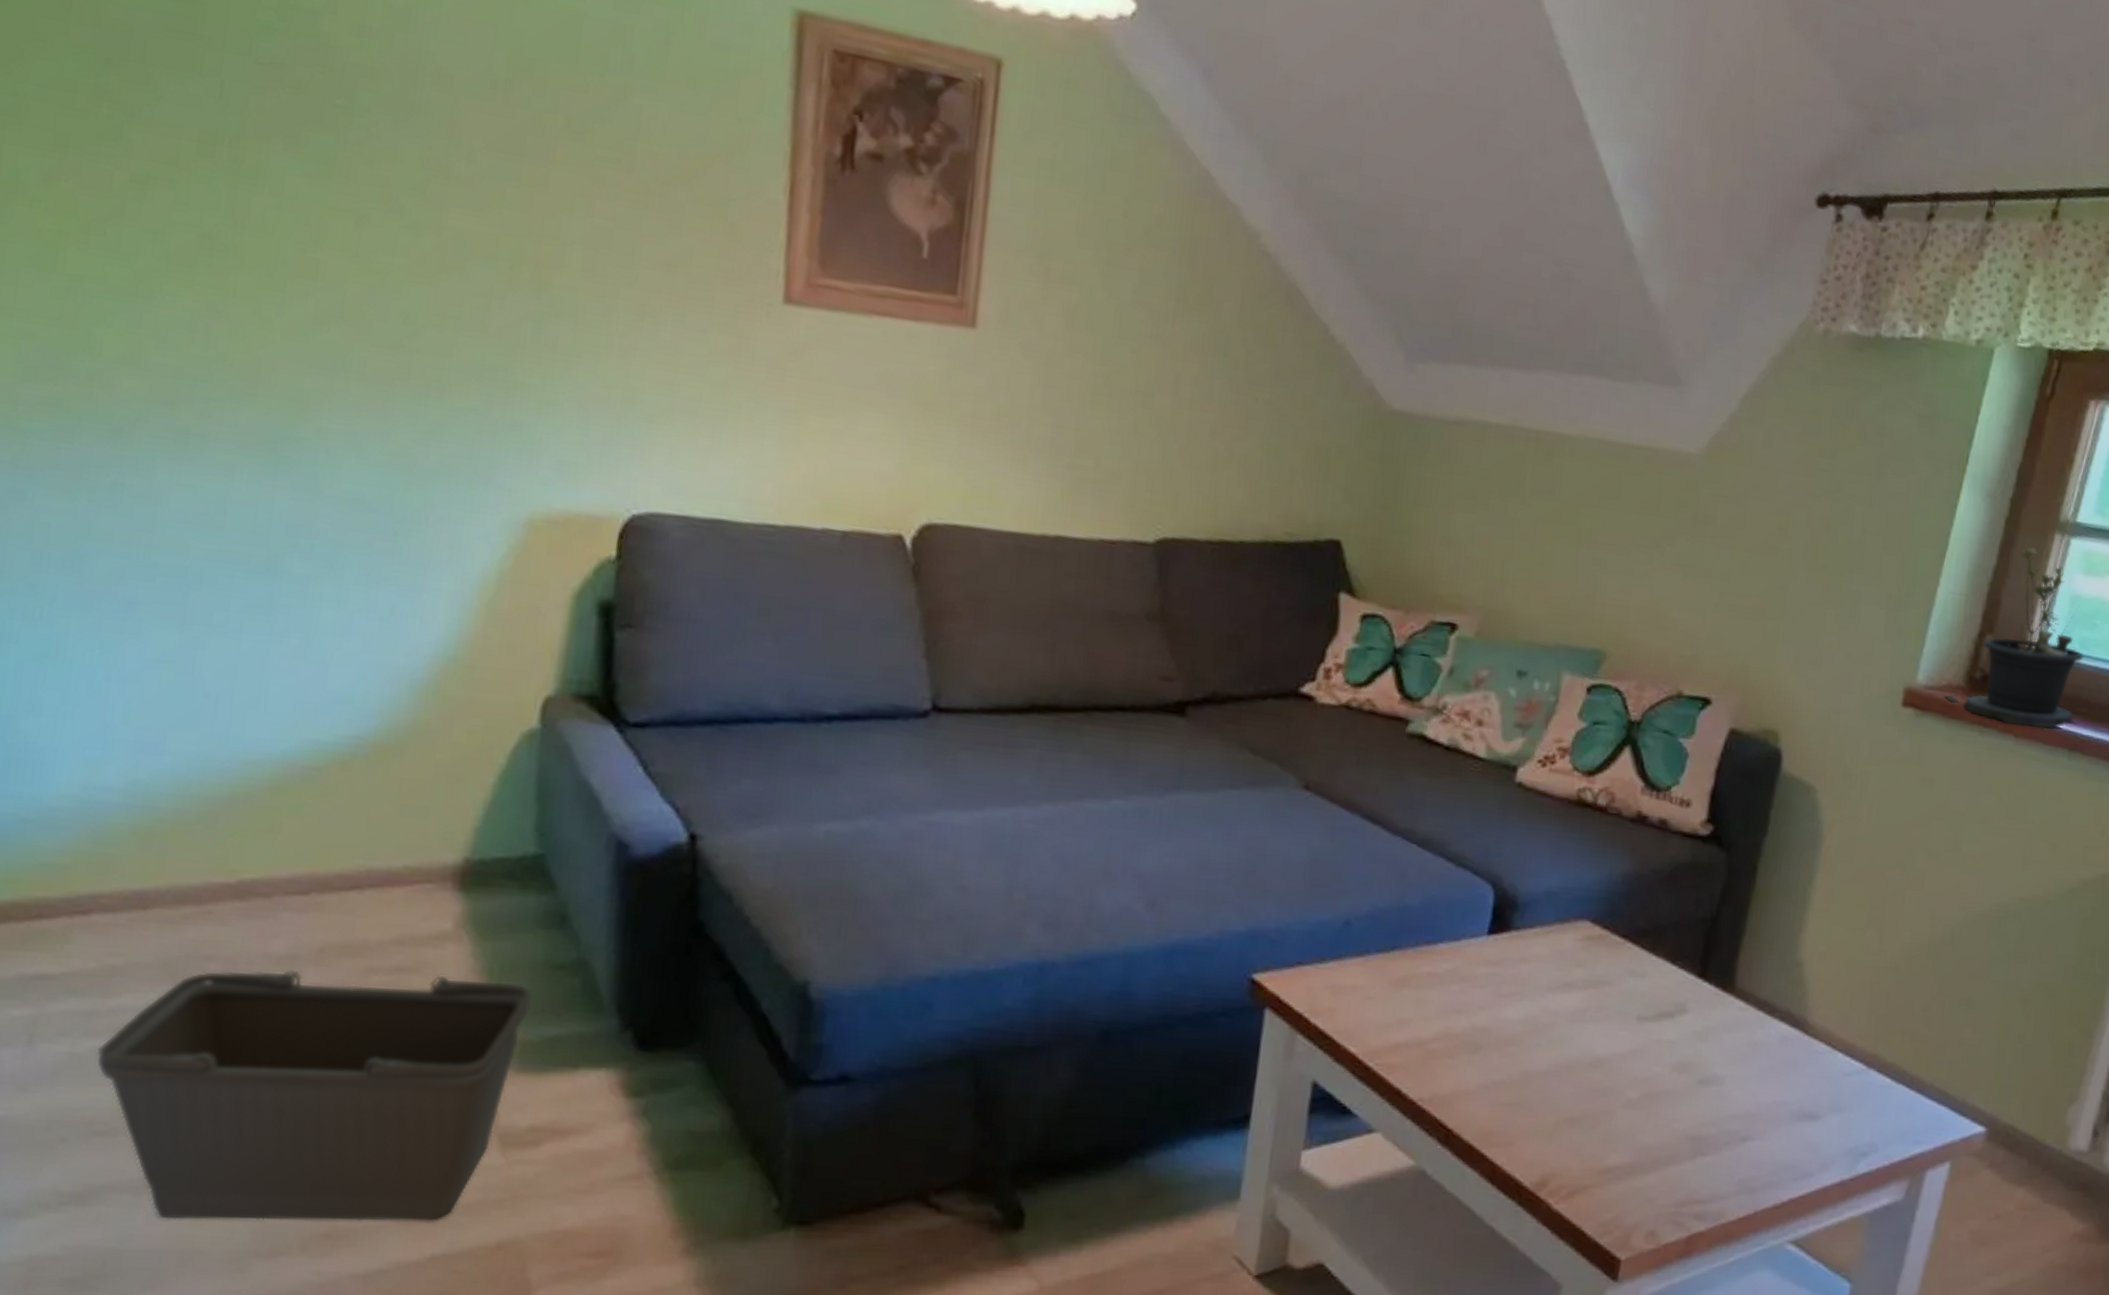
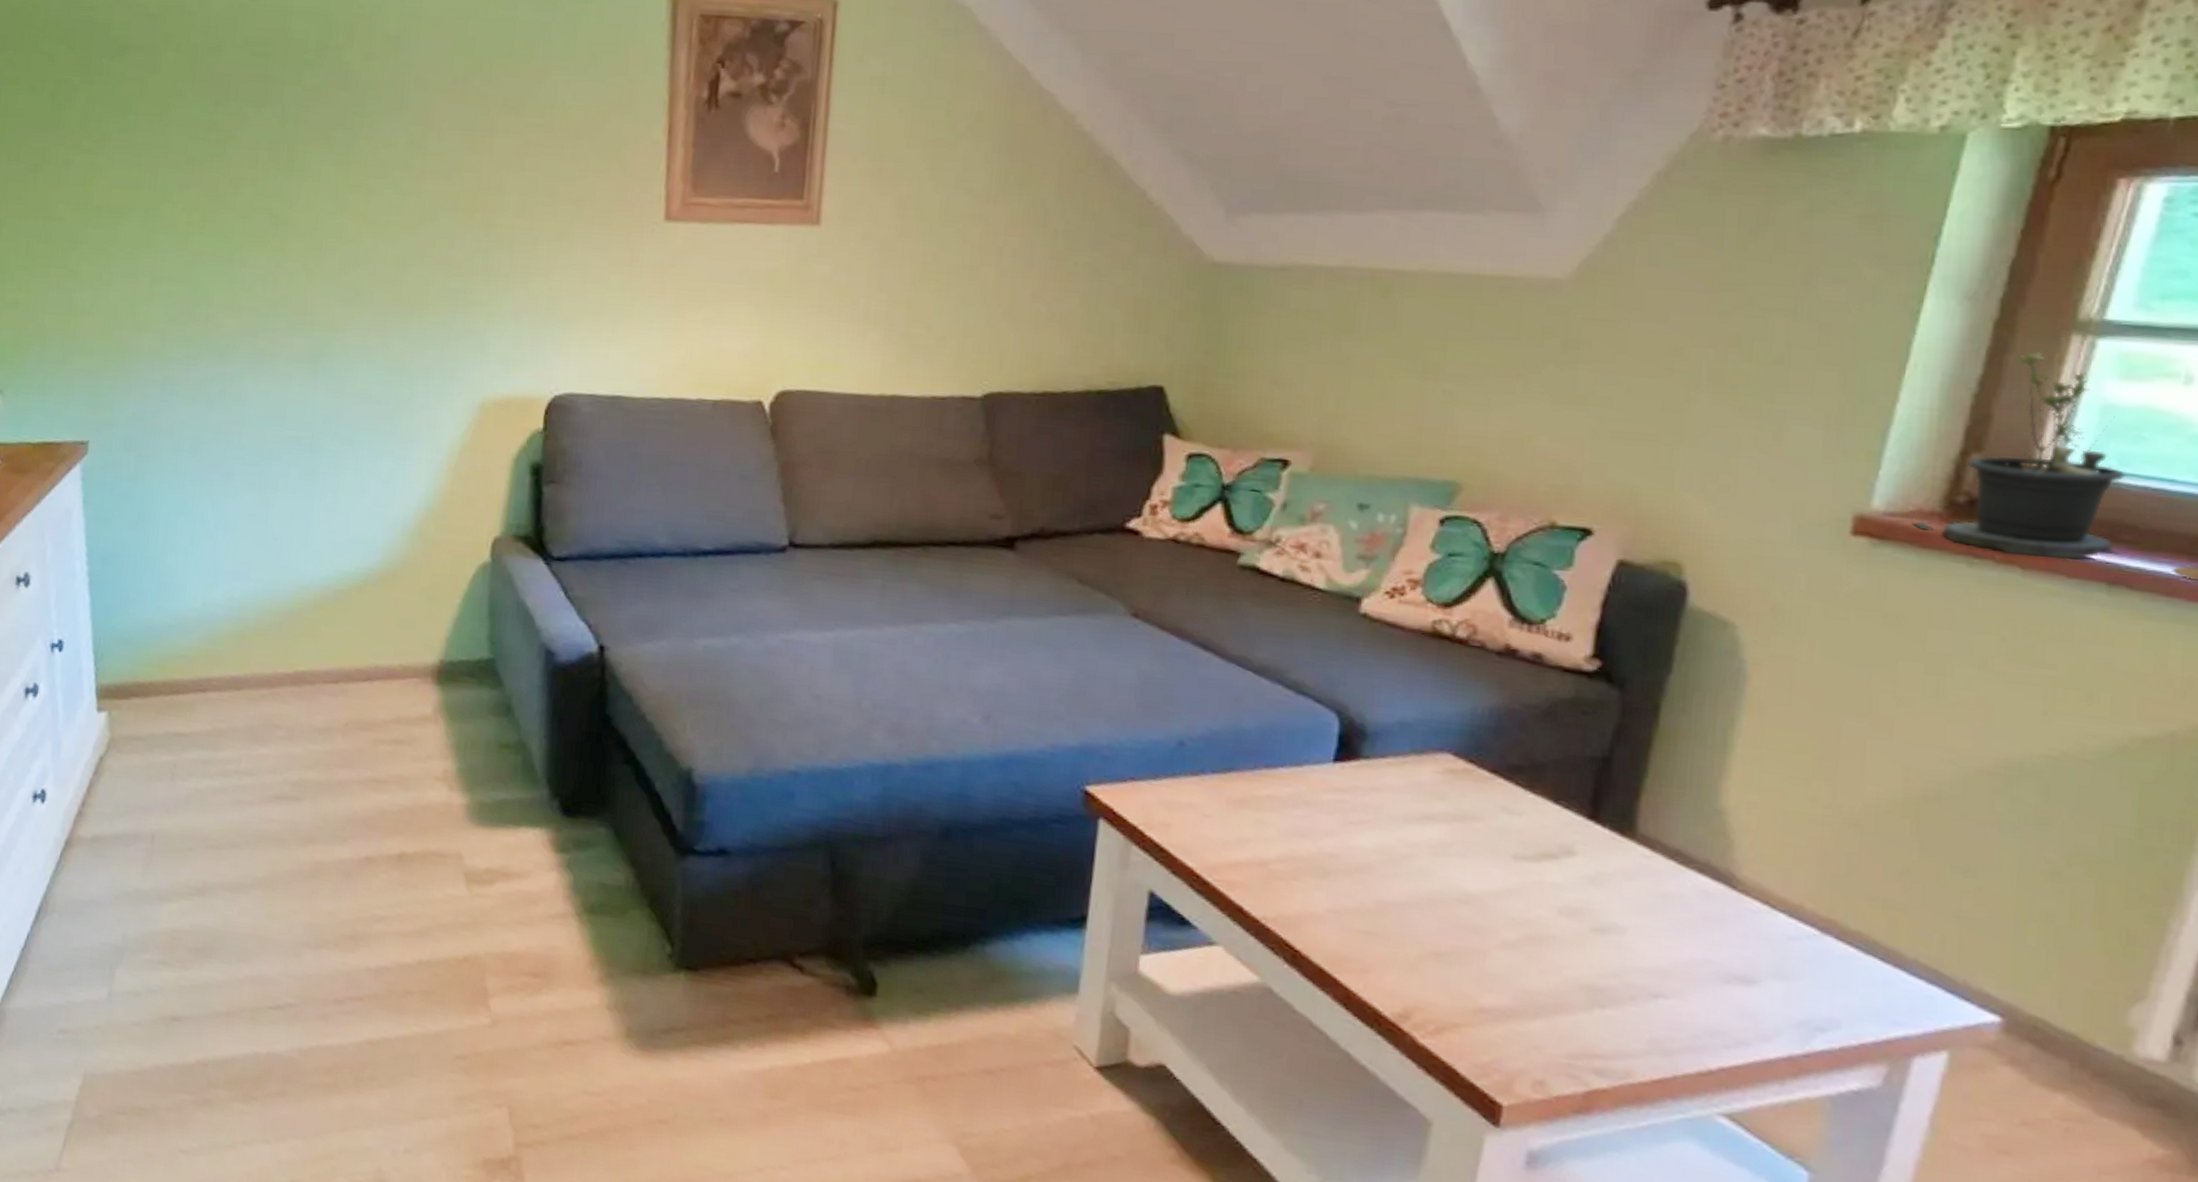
bicycle basket: present [96,969,532,1221] -> none [210,737,487,935]

